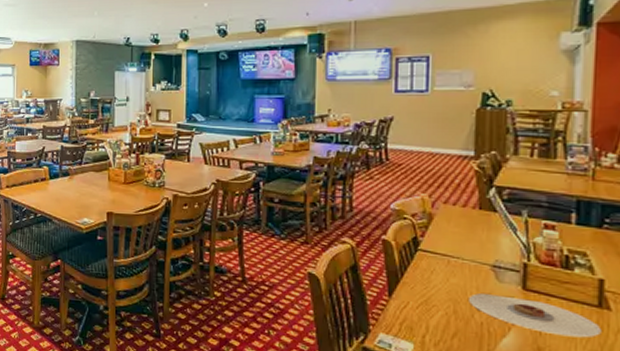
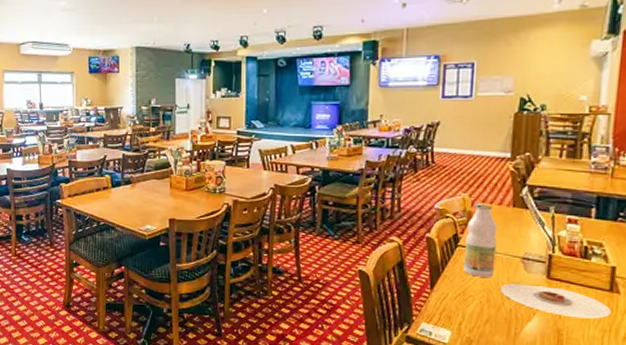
bottle: none [424,204,463,286] -> present [463,202,498,277]

